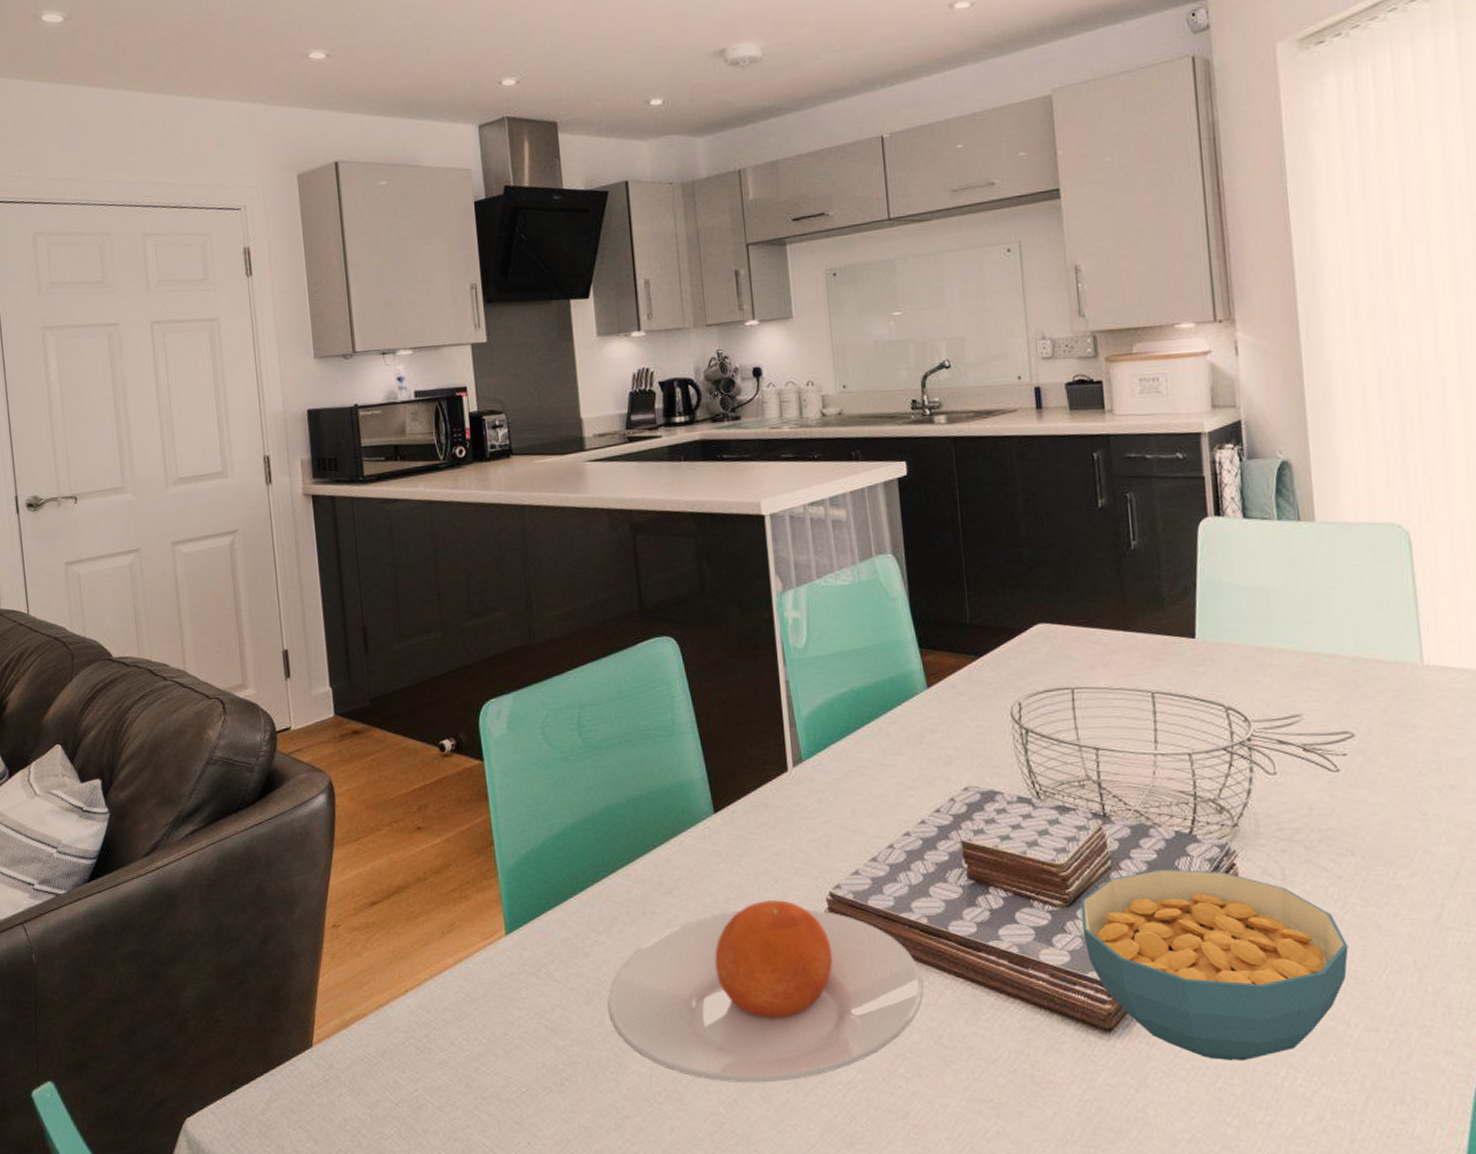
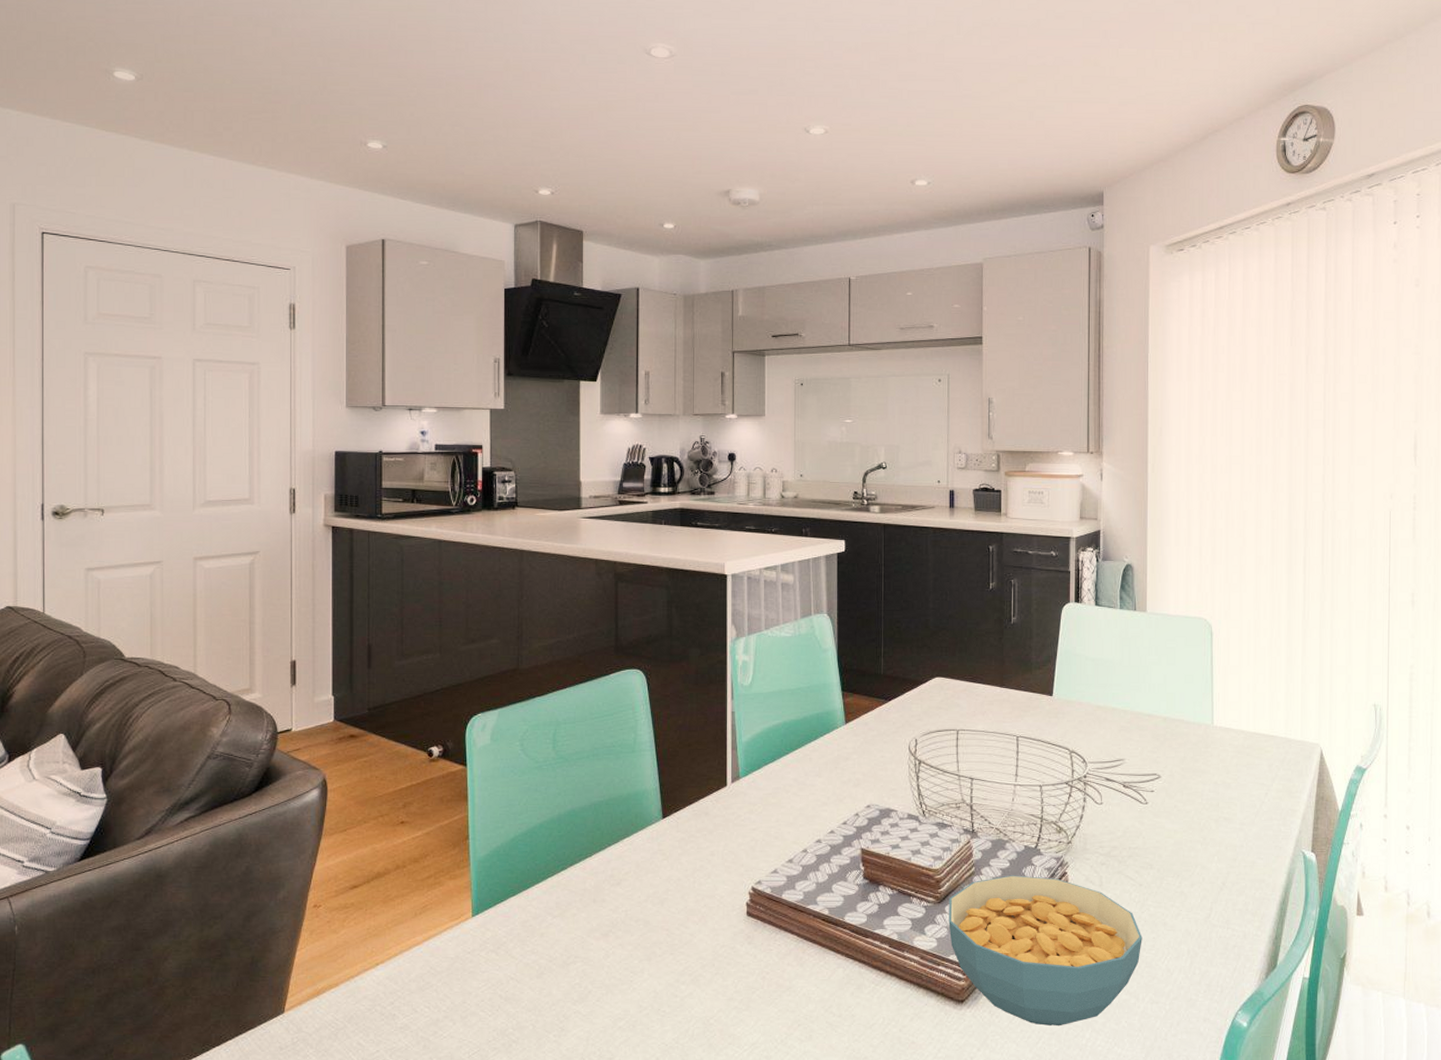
plate: present [607,899,924,1084] -> none [556,891,820,1045]

